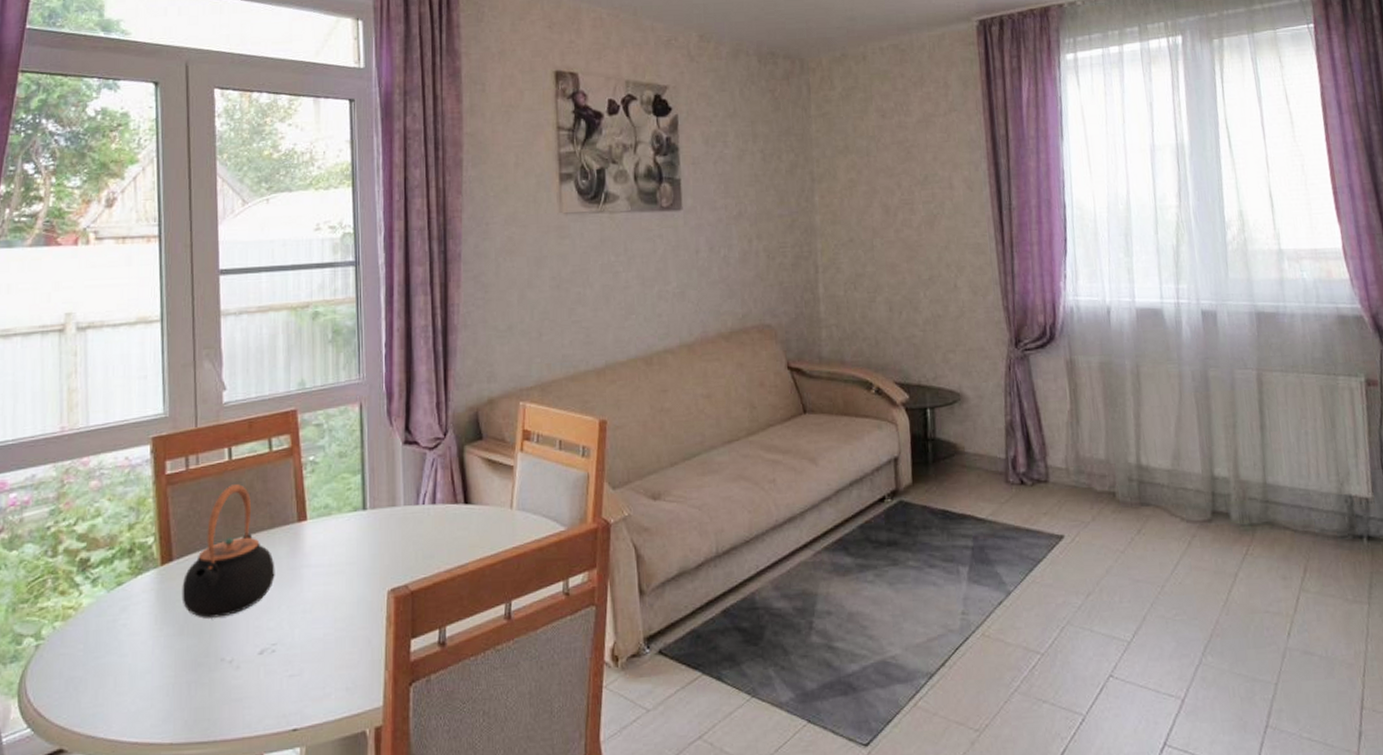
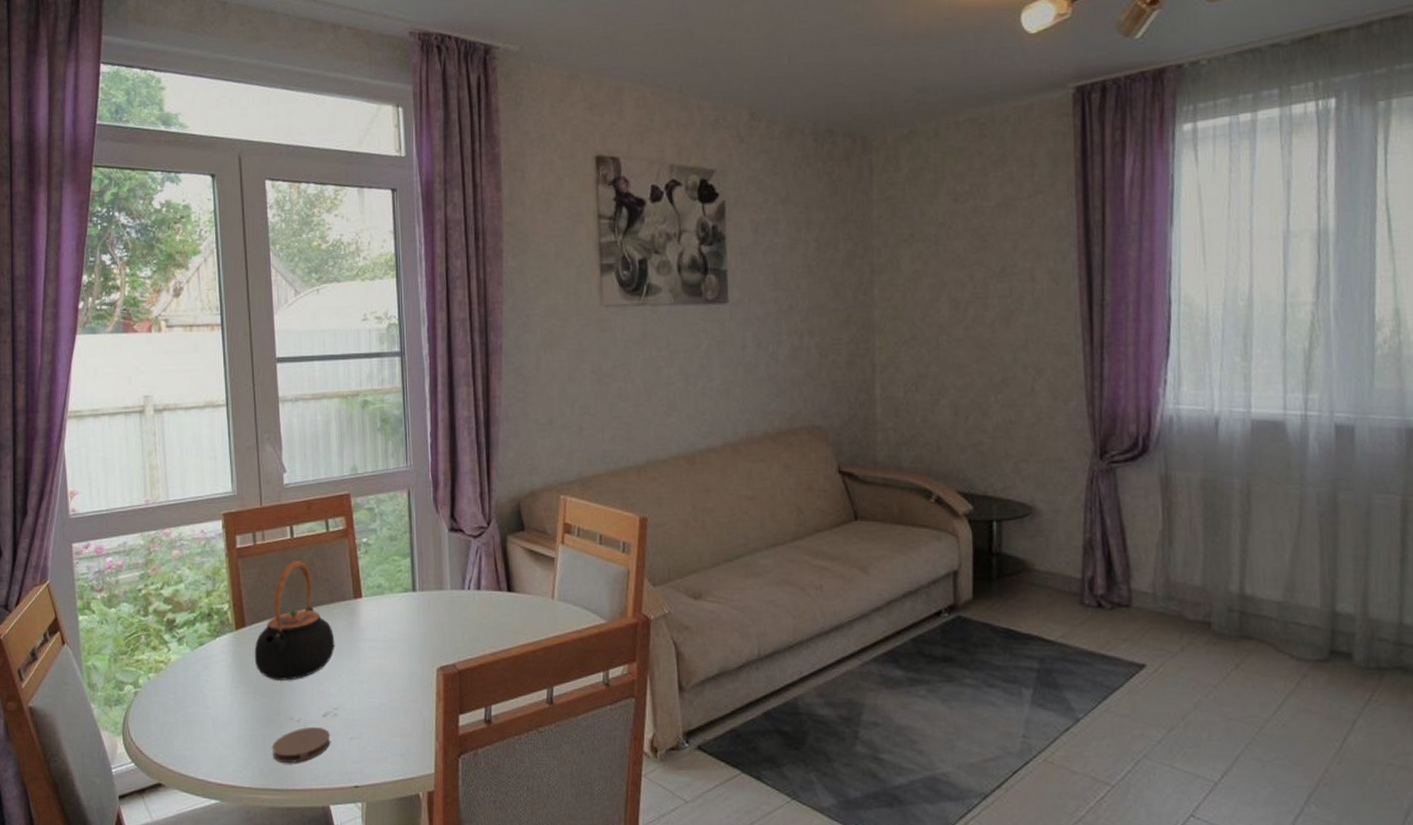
coaster: none [198,666,267,711] -> present [272,726,331,763]

